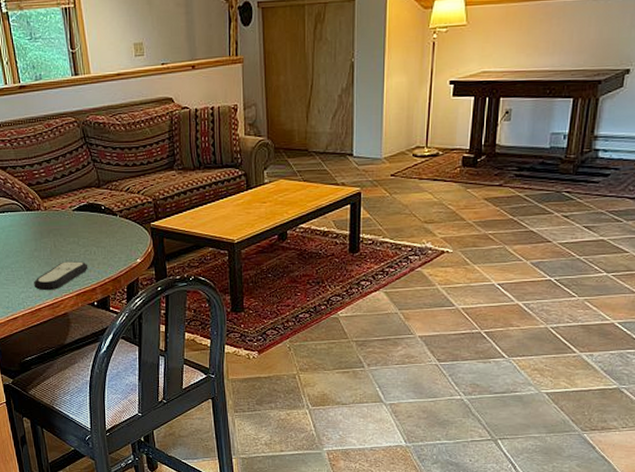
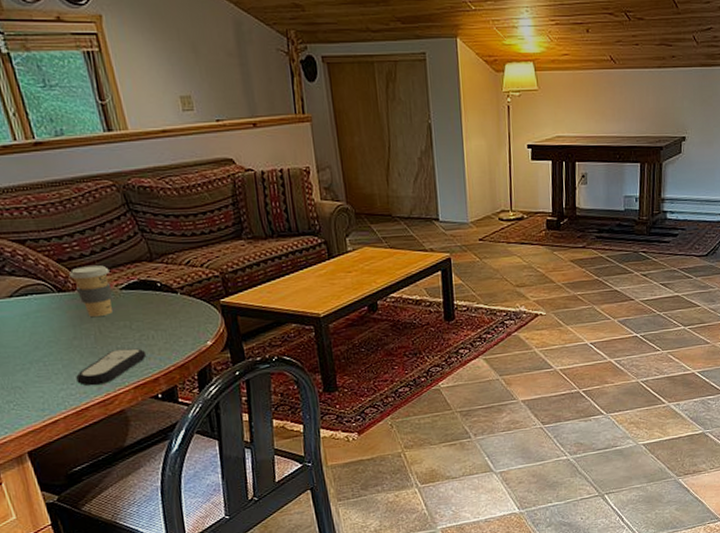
coffee cup: none [36,190,67,232] -> present [69,265,112,317]

